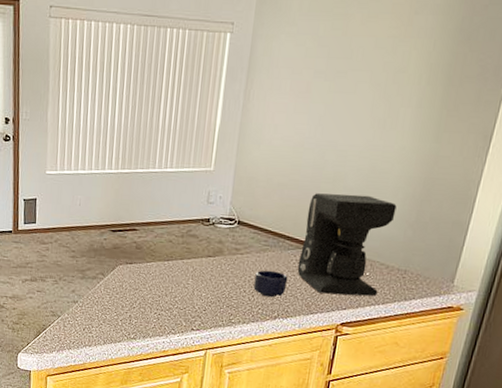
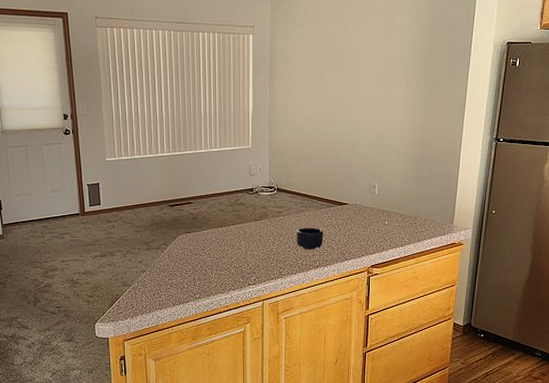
coffee maker: present [297,193,397,296] -> none [330,159,402,242]

